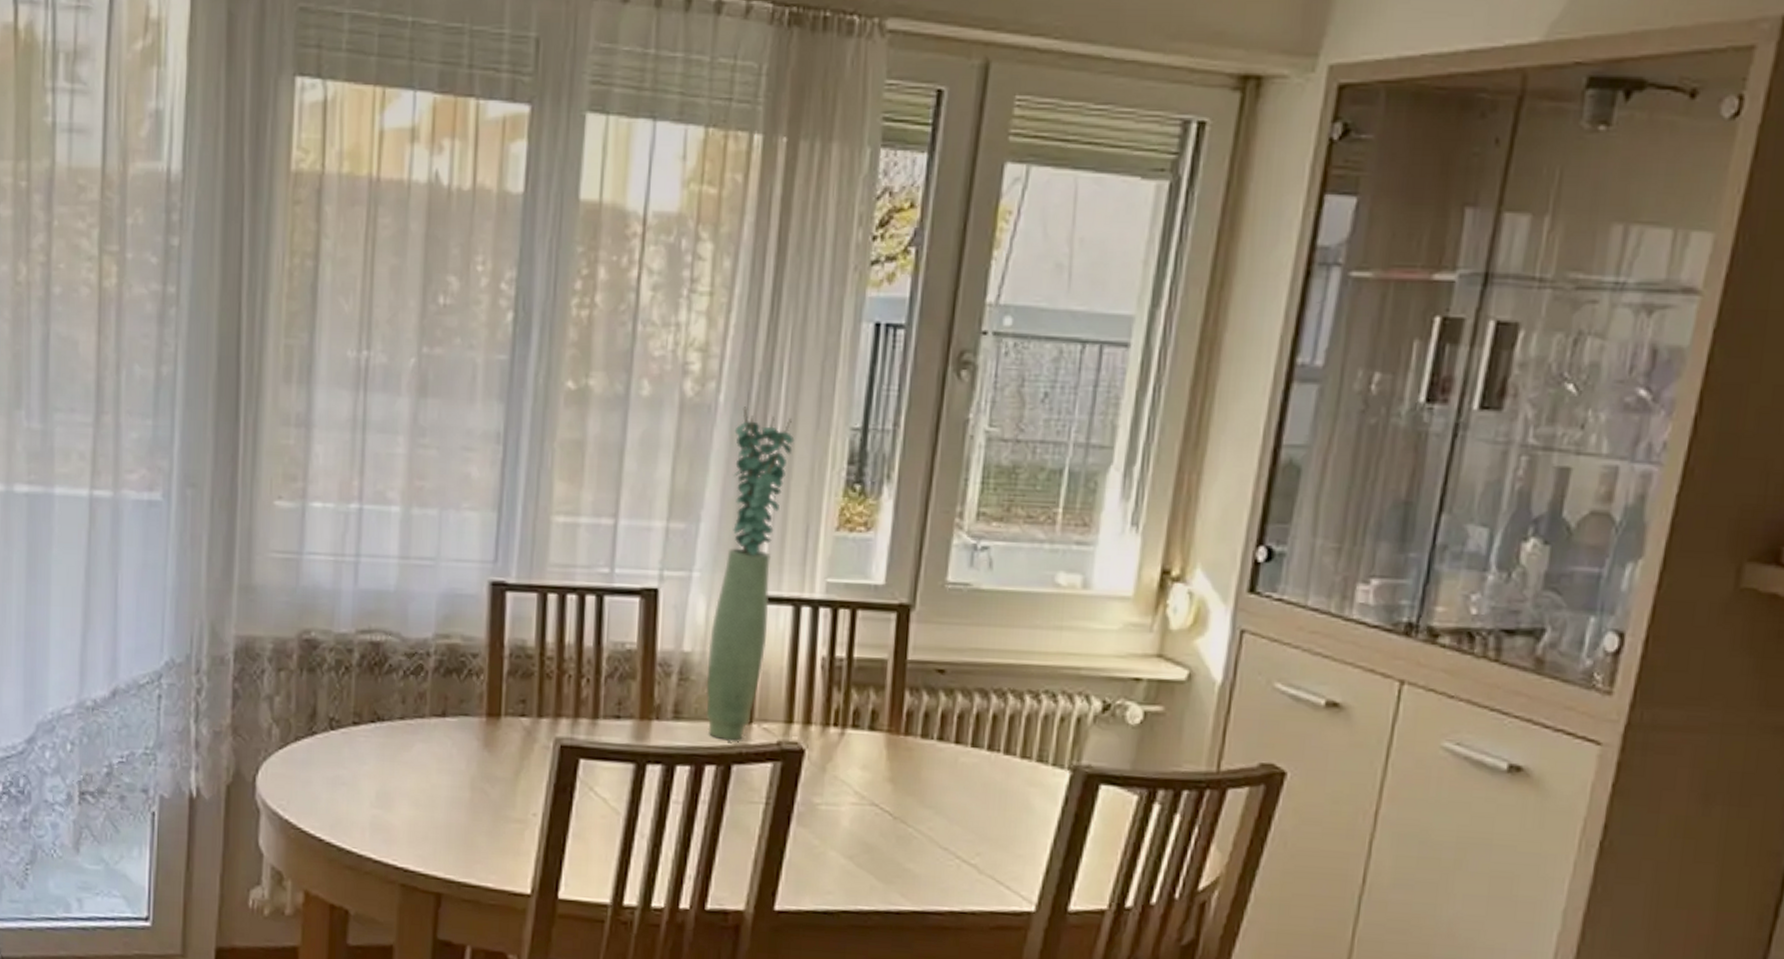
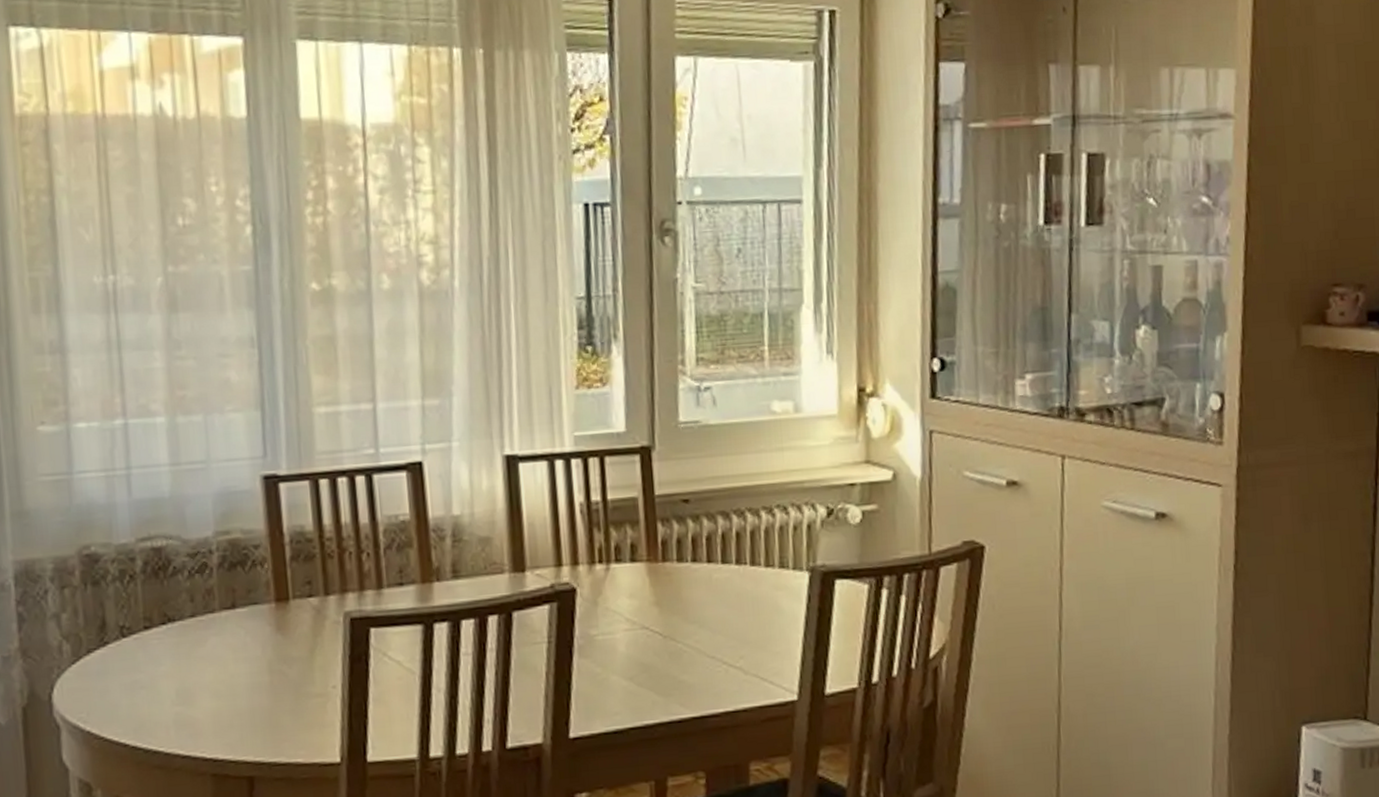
vase: present [705,407,795,741] -> none [472,289,529,591]

